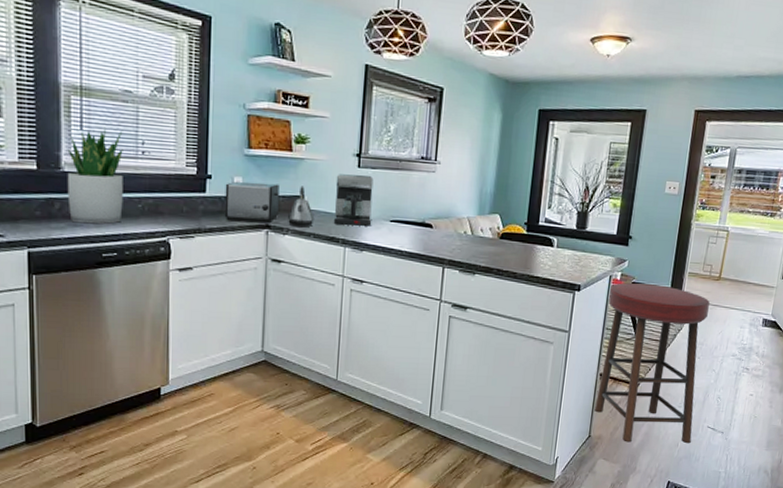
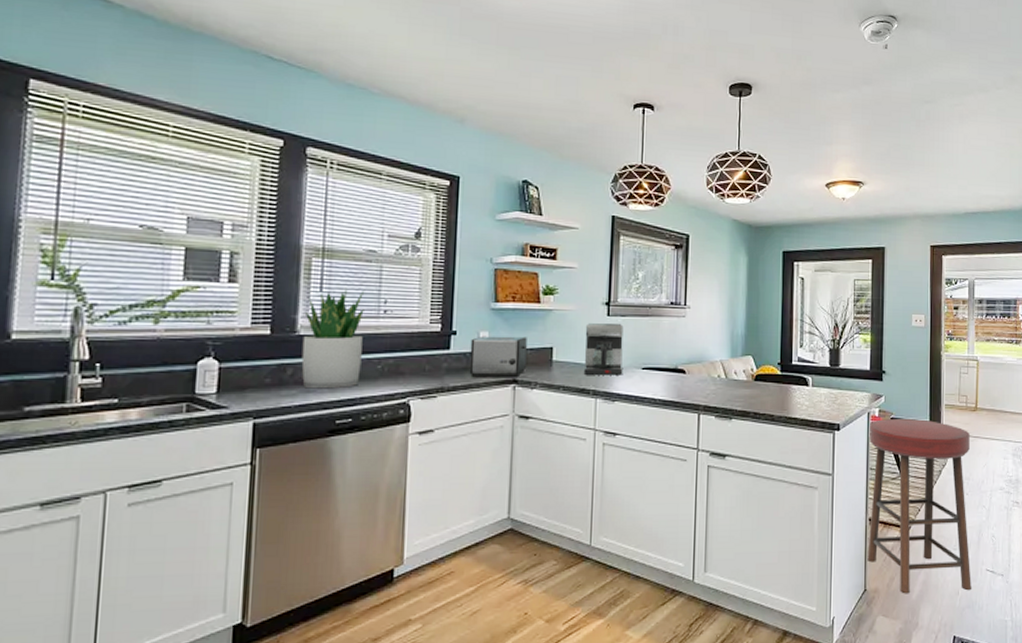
kettle: present [288,186,315,228] -> none [536,337,564,380]

